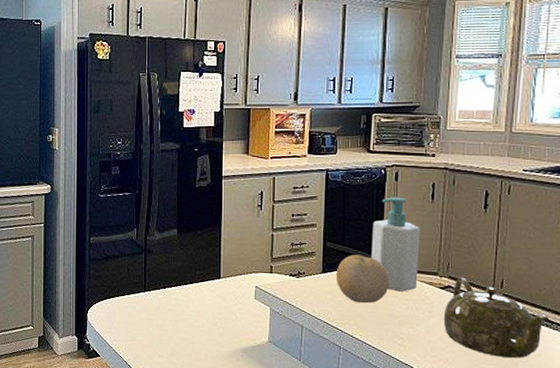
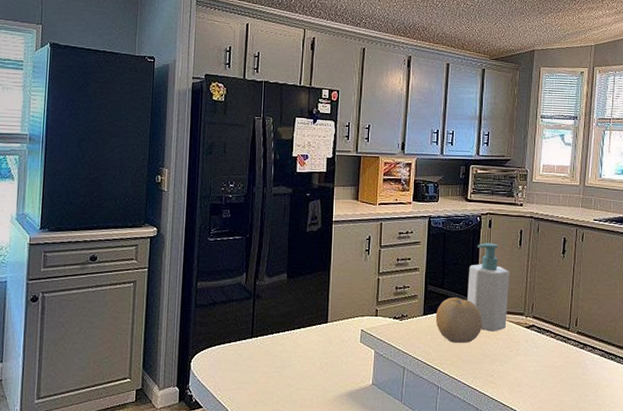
teapot: present [443,277,550,358] -> none [528,316,614,390]

